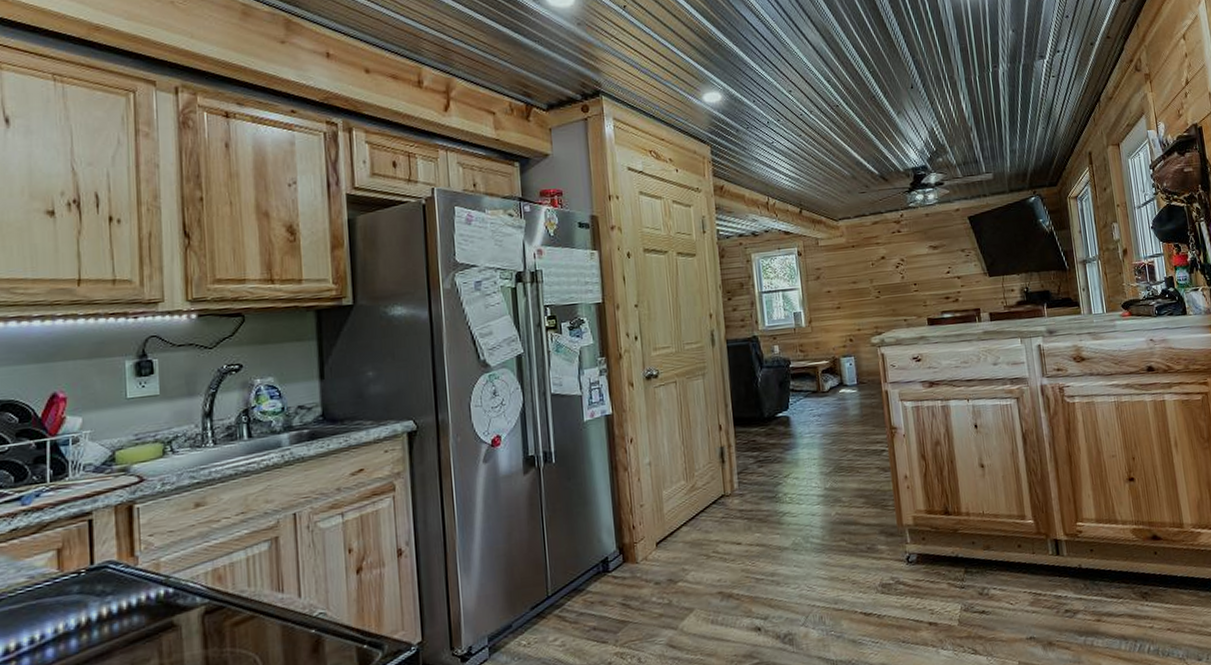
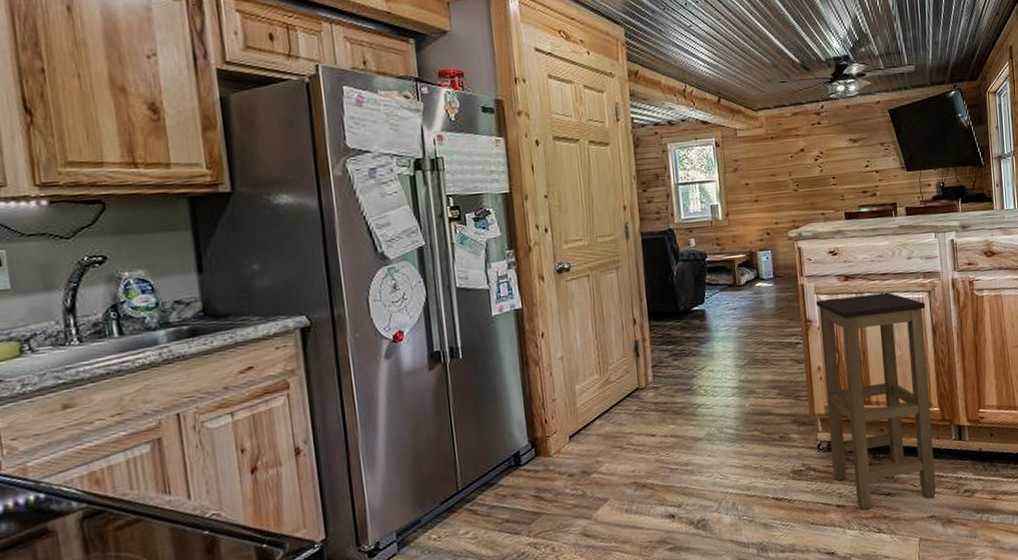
bar stool: none [900,399,1035,629] -> present [815,292,936,510]

